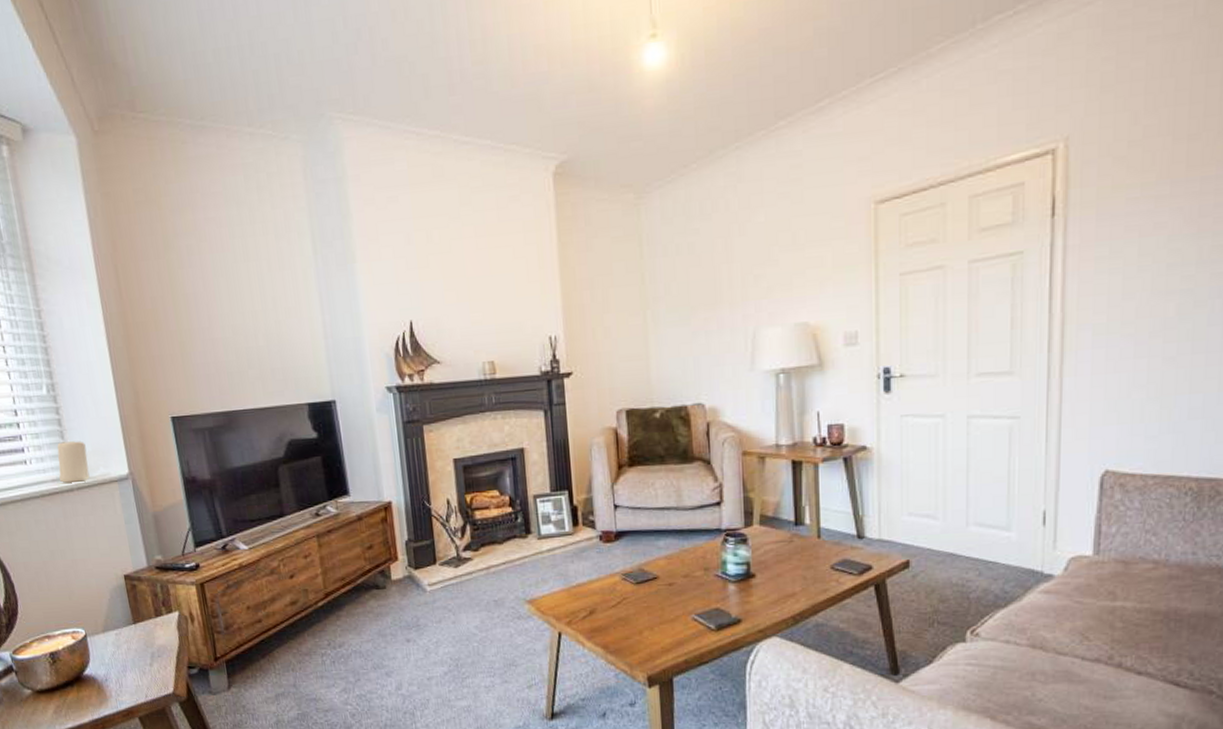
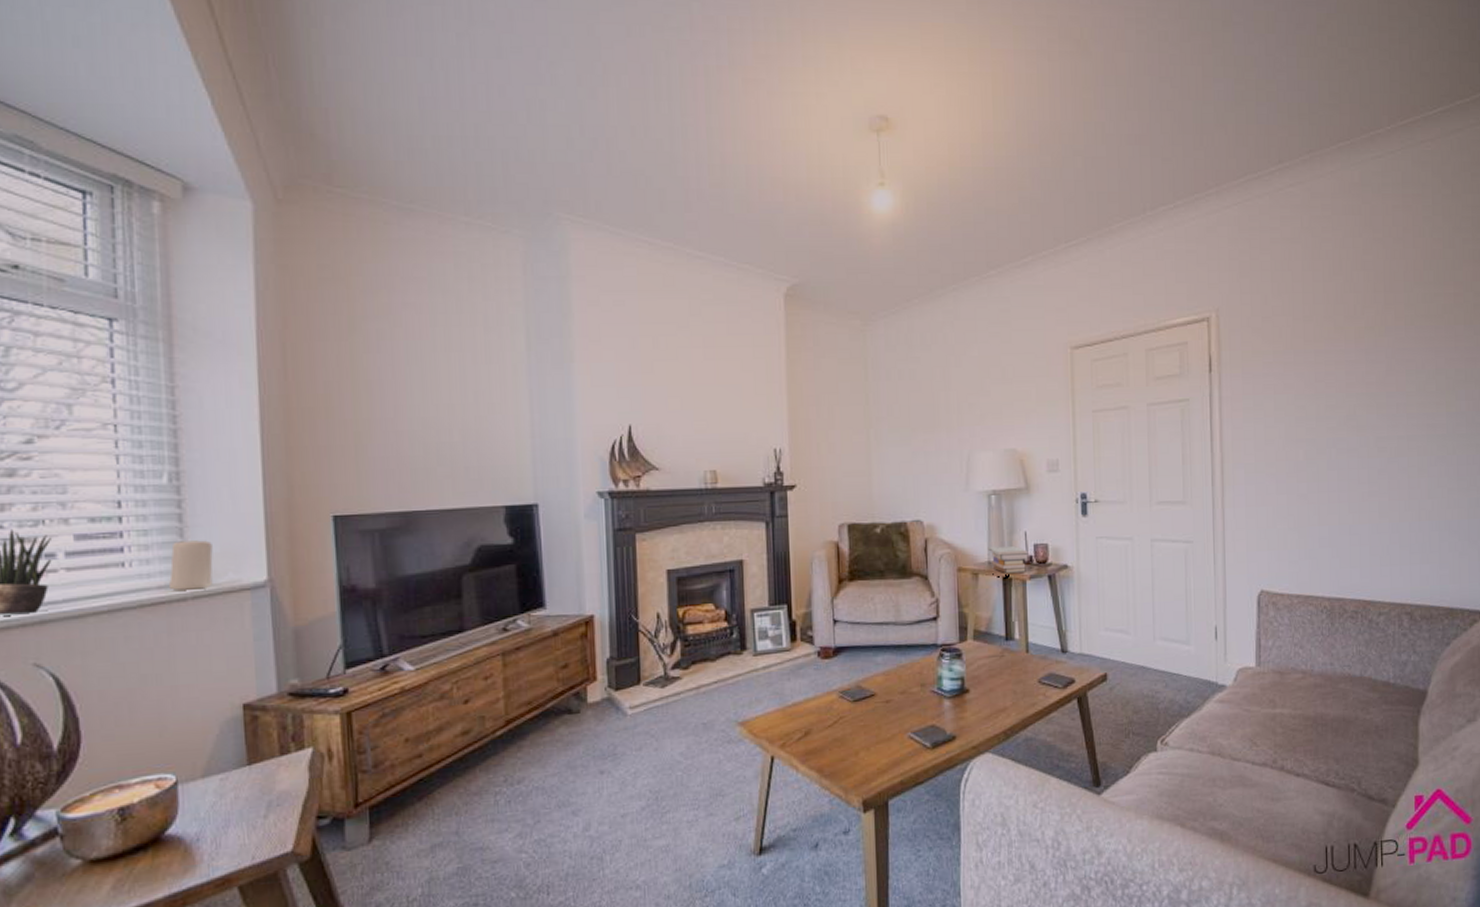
books: none [775,427,820,457] -> present [987,545,1027,574]

